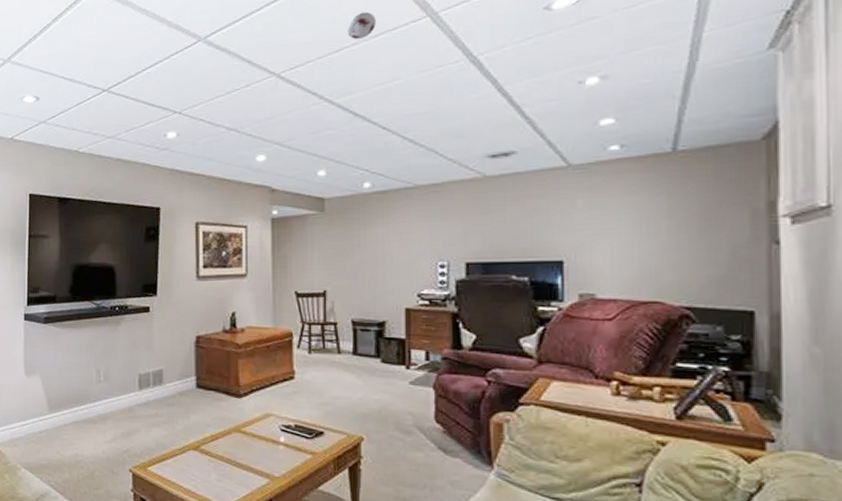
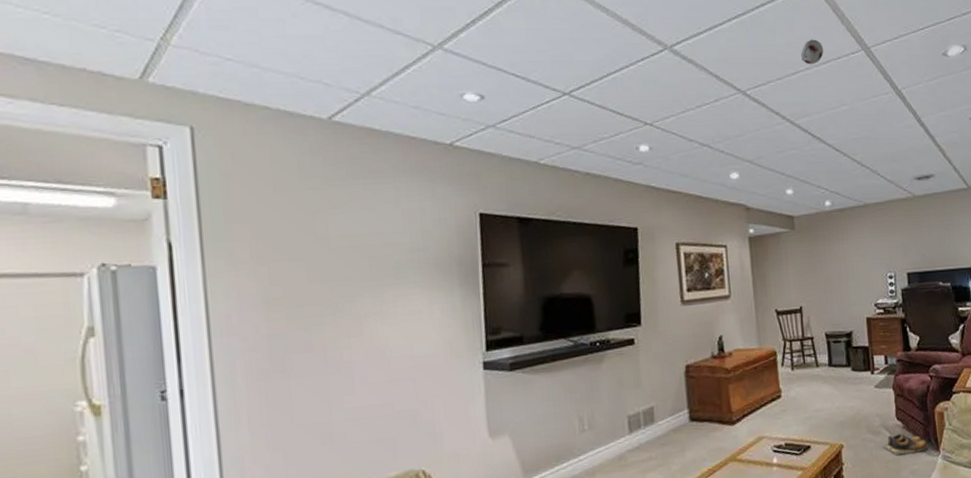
shoes: none [412,437,482,464] -> present [882,433,932,456]

